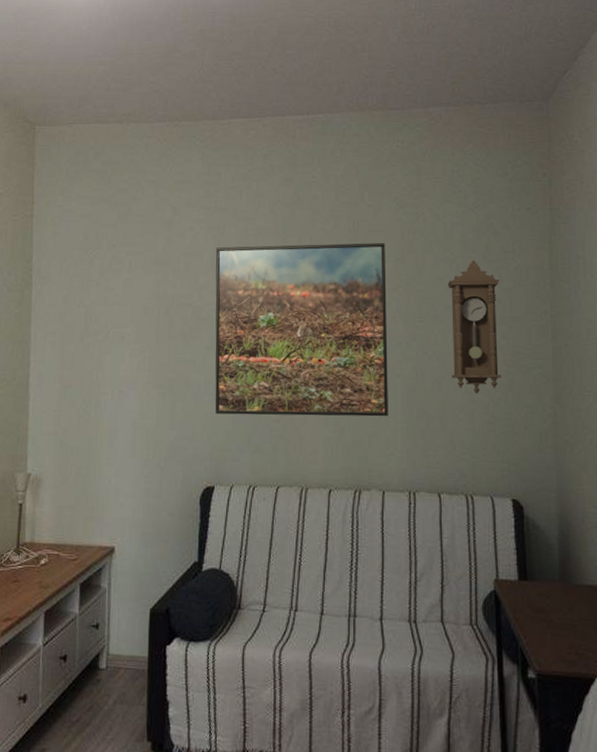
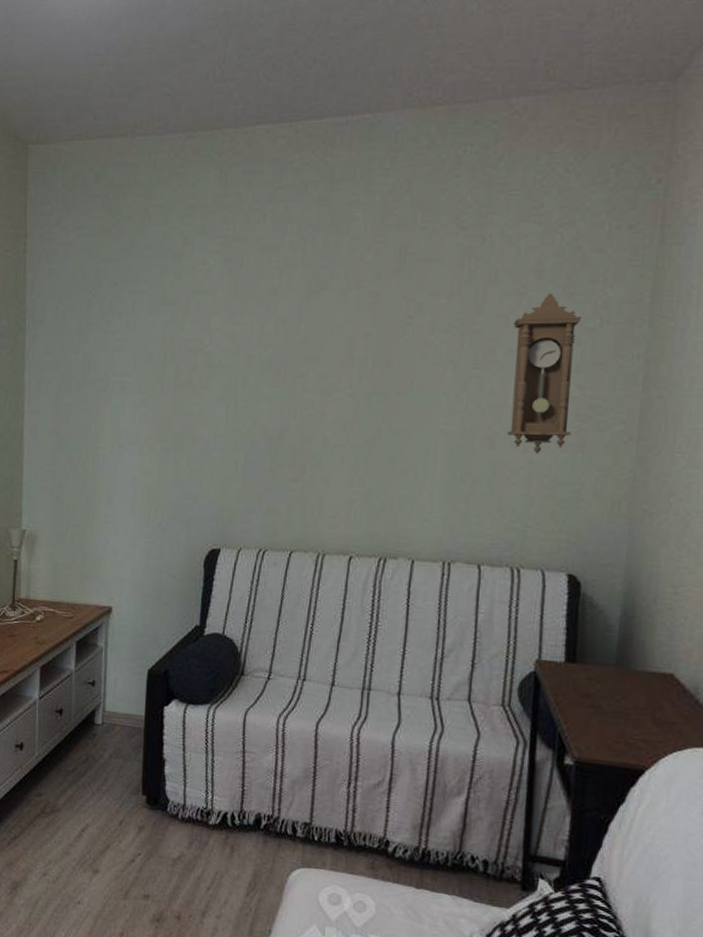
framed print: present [215,243,388,417] -> none [224,274,439,478]

